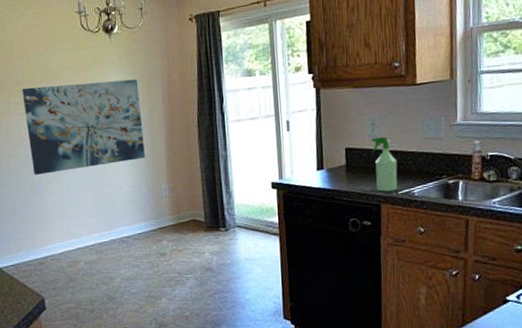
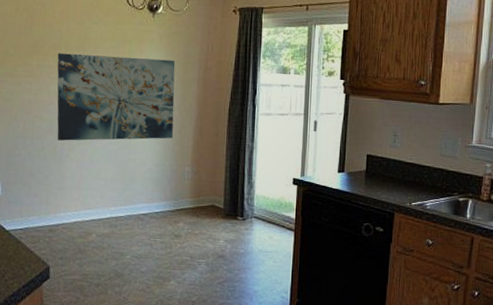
spray bottle: present [371,136,398,192] -> none [391,148,414,202]

